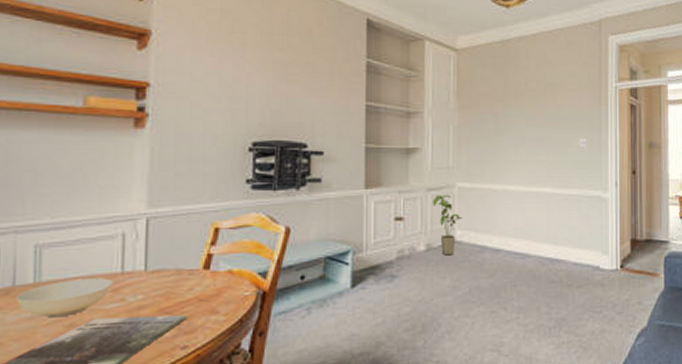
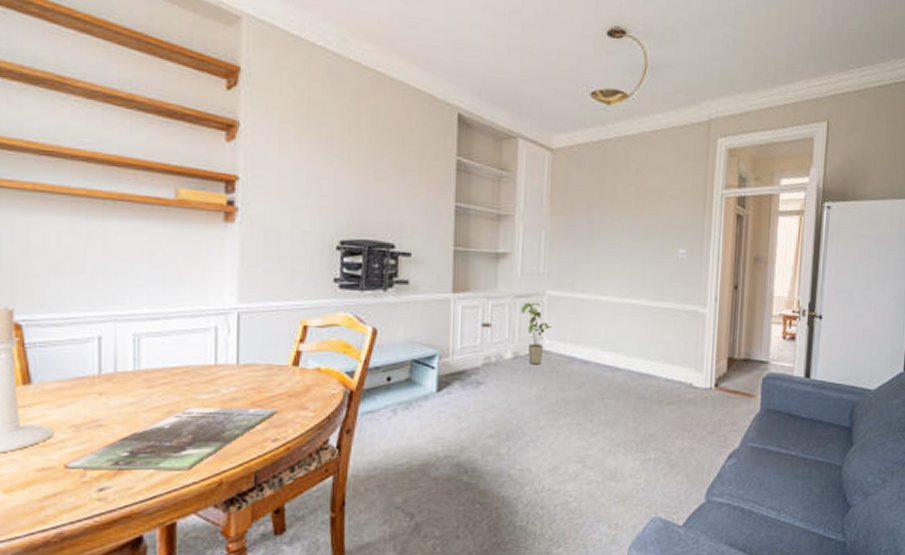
bowl: present [15,278,114,318] -> none [117,369,208,405]

